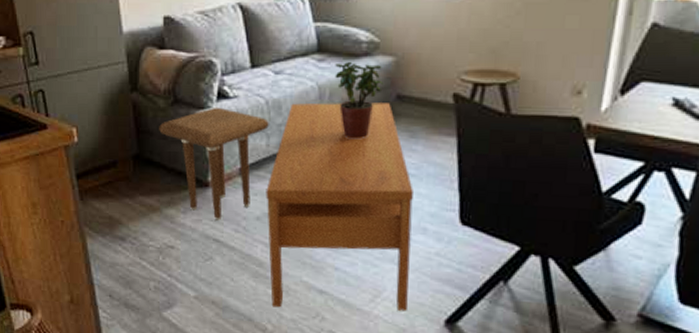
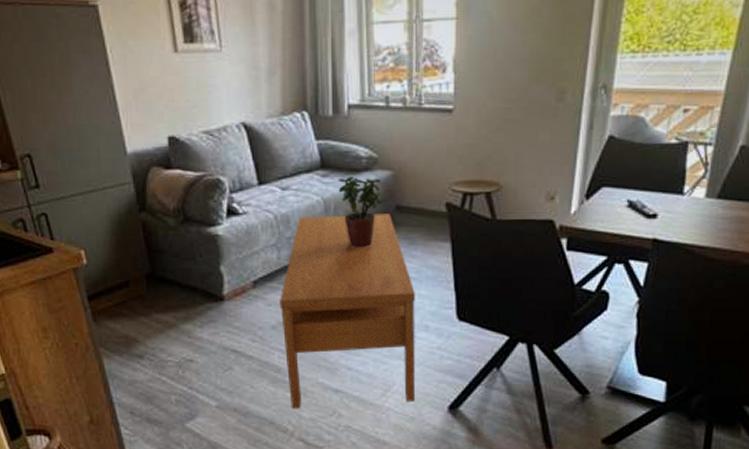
side table: present [159,107,269,221] -> none [170,223,279,332]

